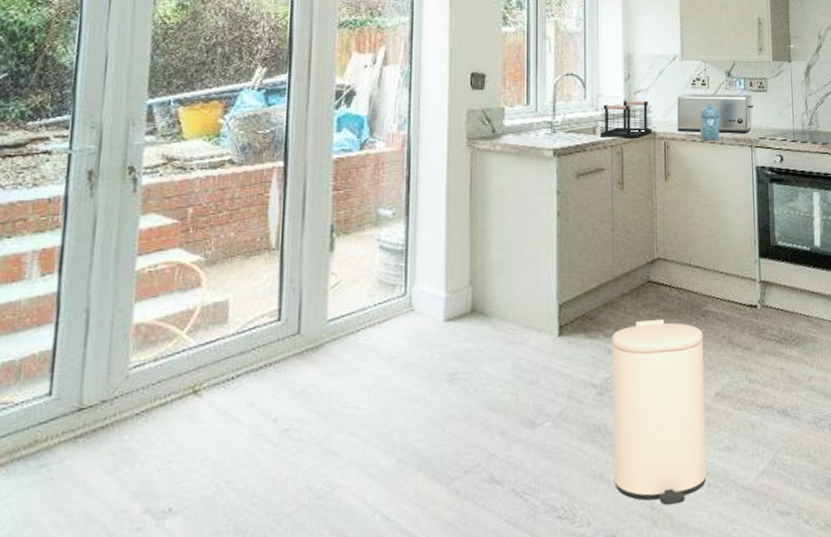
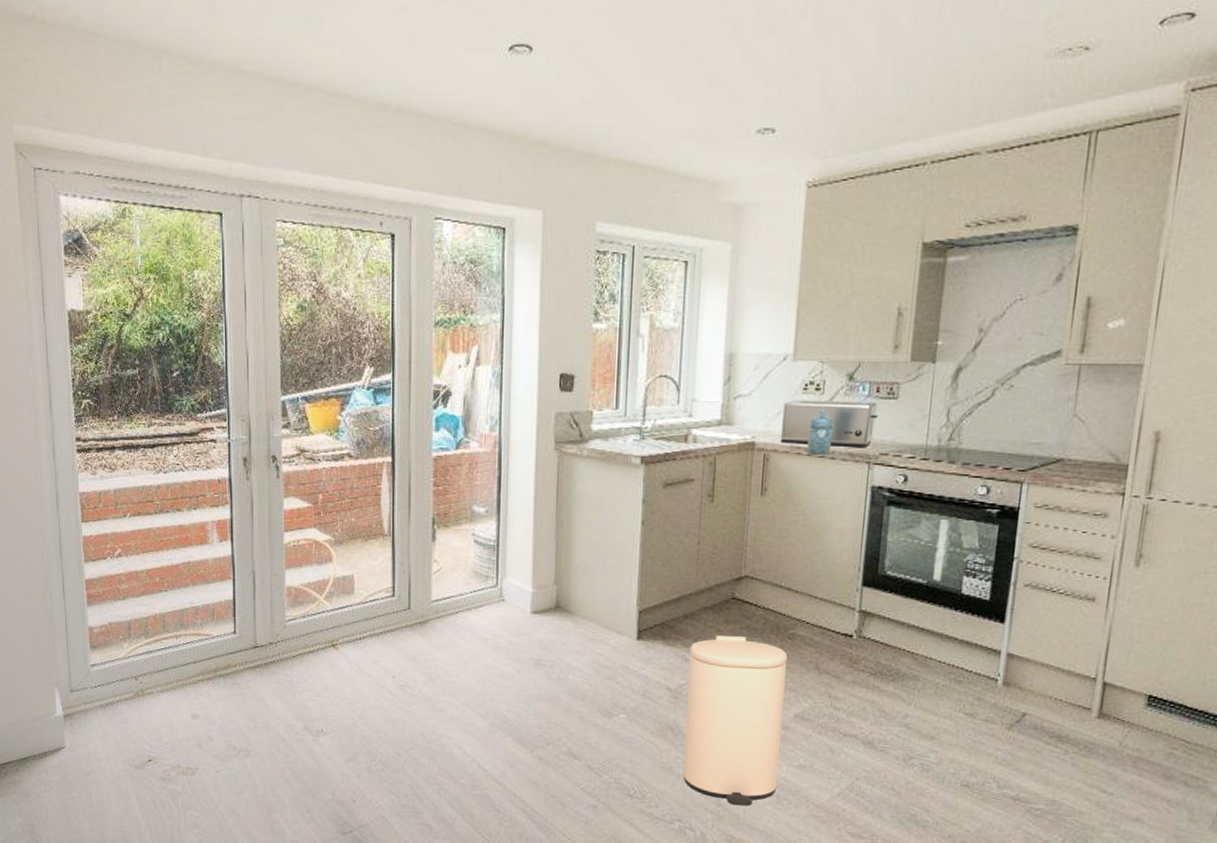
dish rack: present [600,100,653,139] -> none [692,406,753,448]

